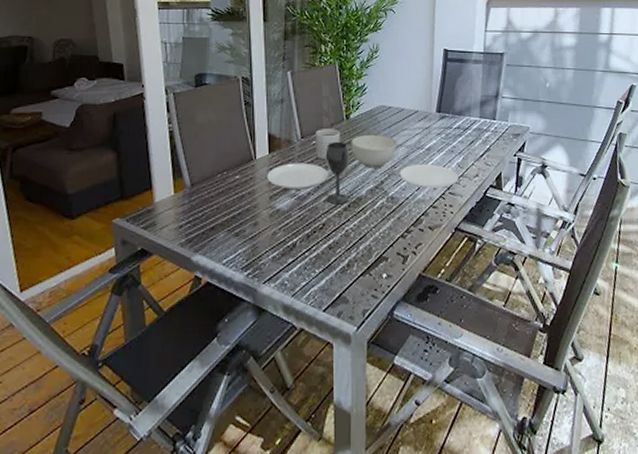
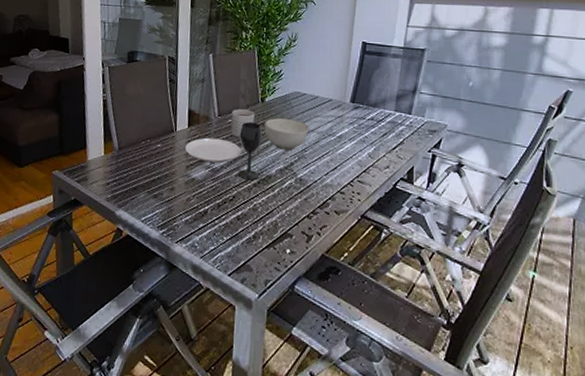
plate: present [399,163,459,189] -> none [309,149,368,176]

